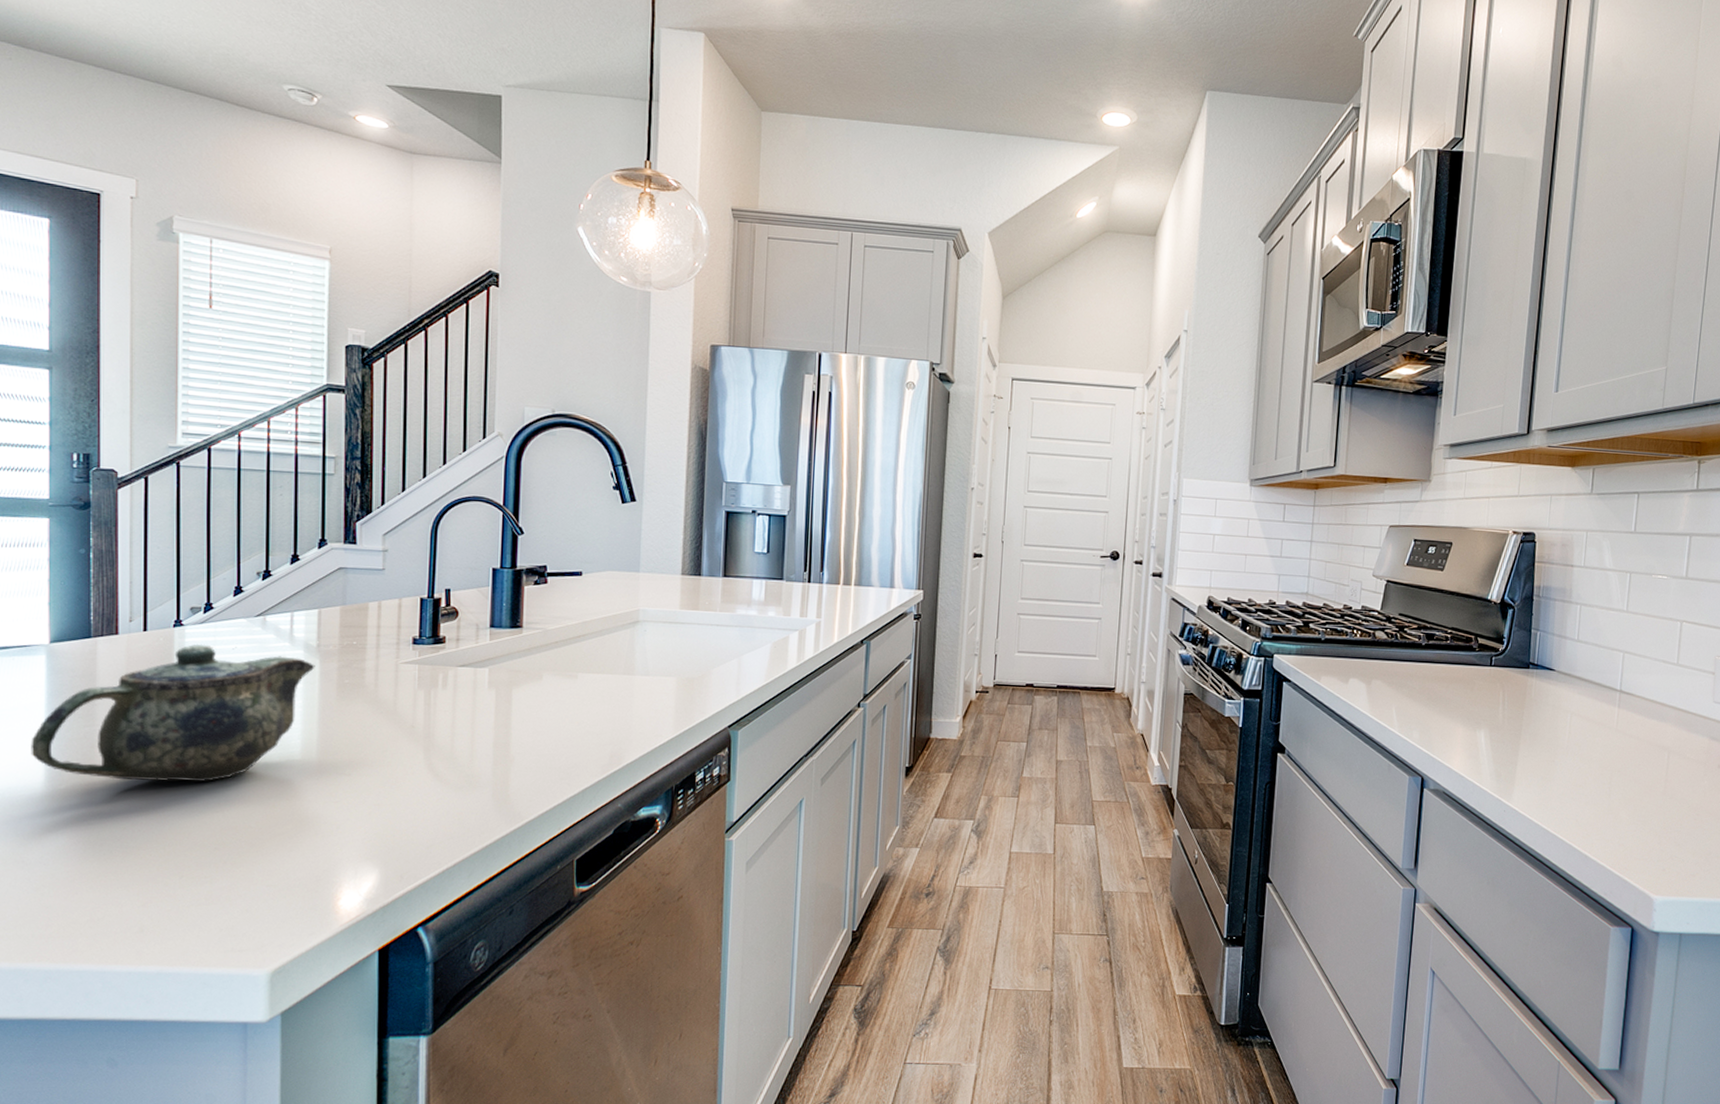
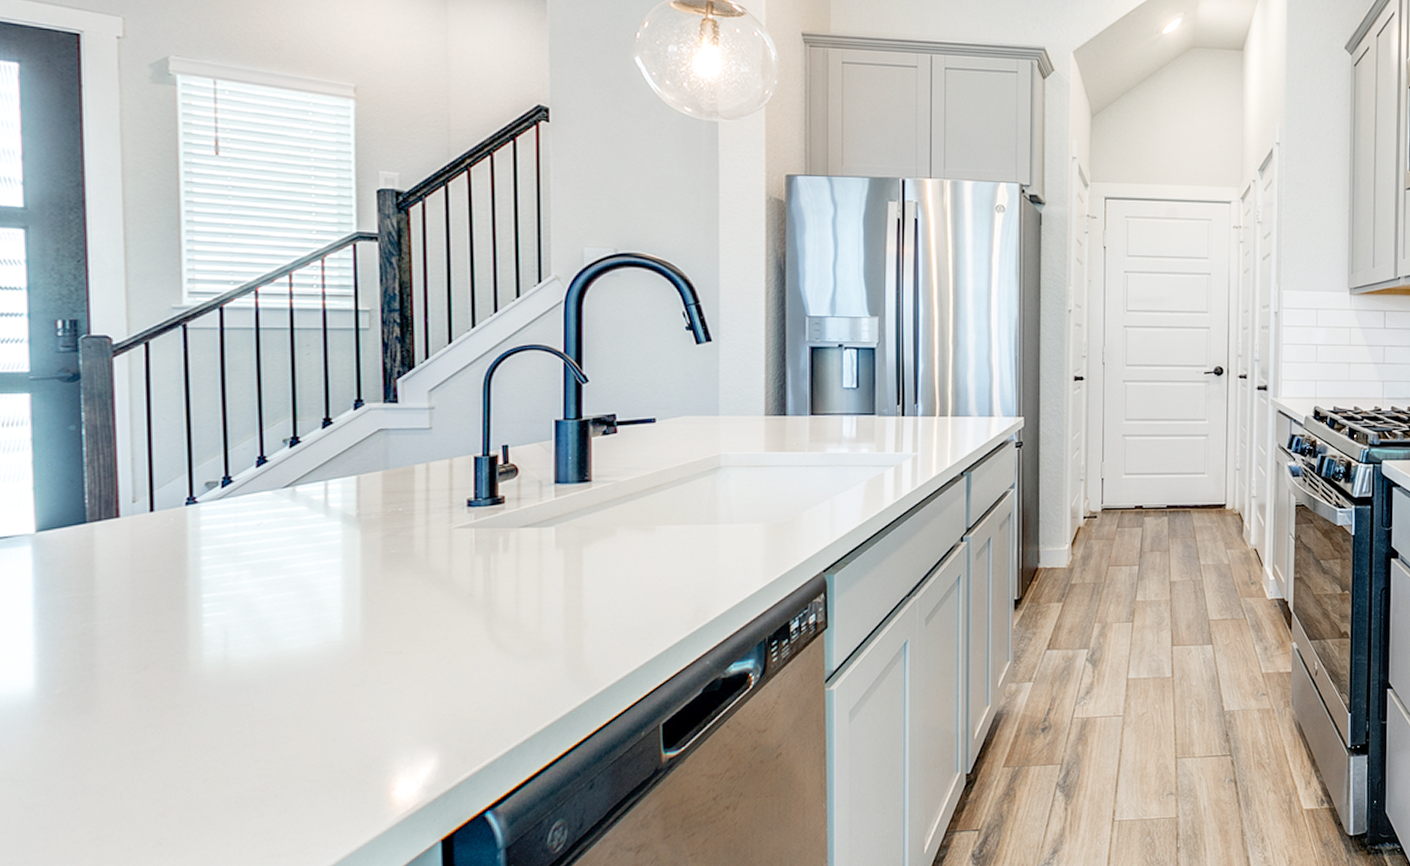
teapot: present [31,643,315,783] -> none [16,521,356,678]

